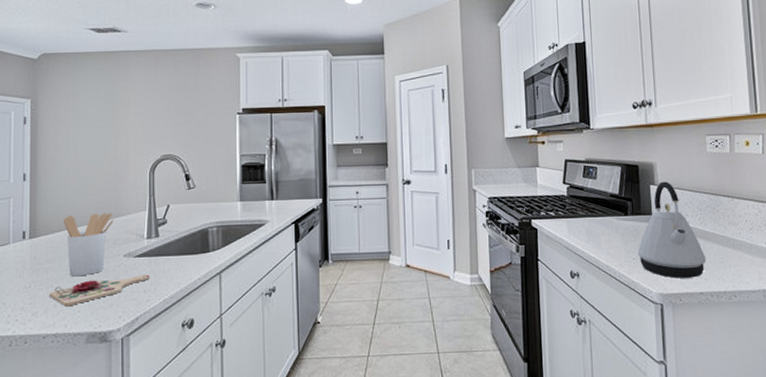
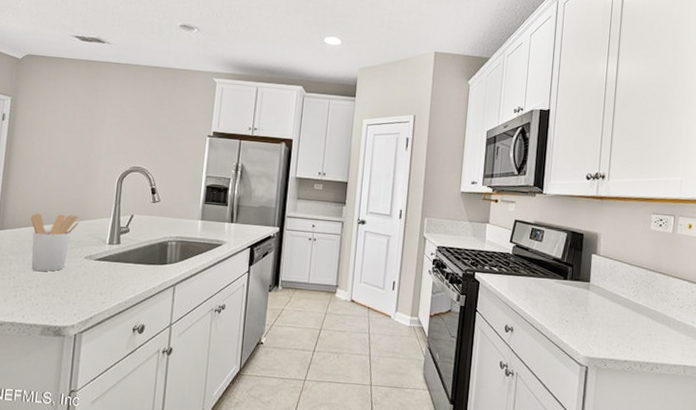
cutting board: present [49,274,149,307] -> none [10,276,107,299]
kettle: present [637,181,706,279] -> none [571,252,635,346]

